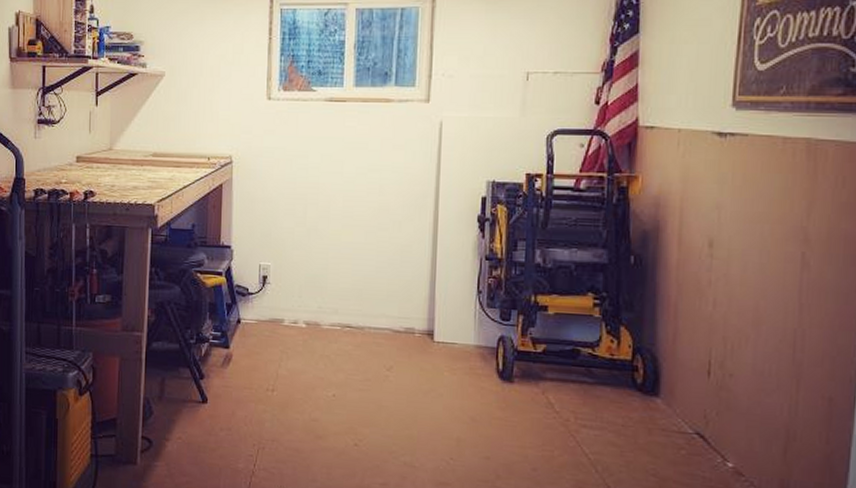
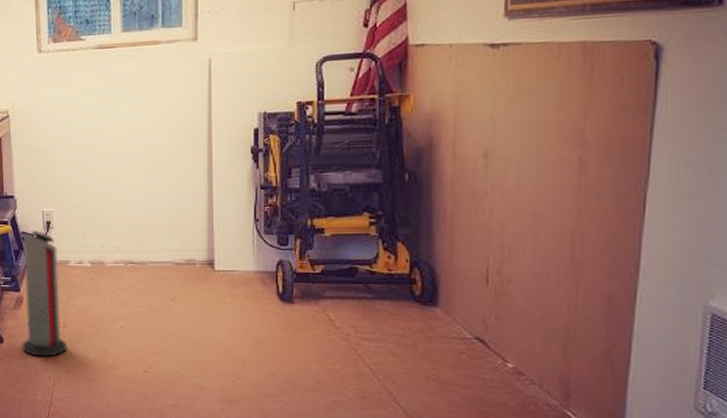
air purifier: none [226,284,274,422] -> present [22,230,67,357]

